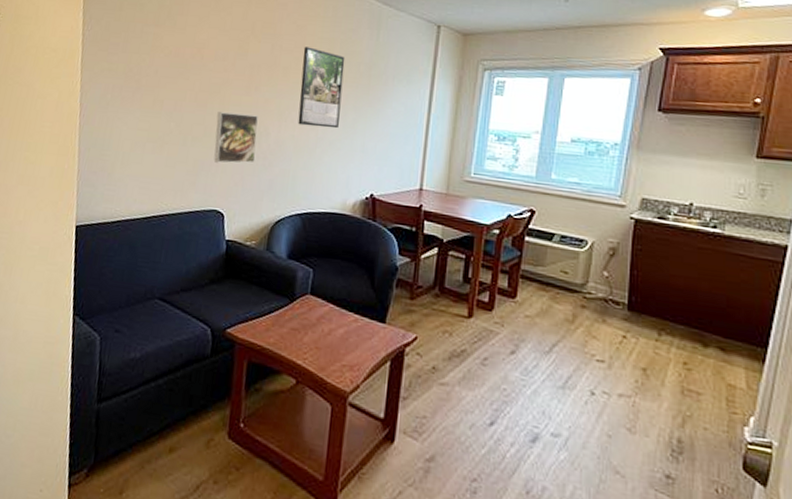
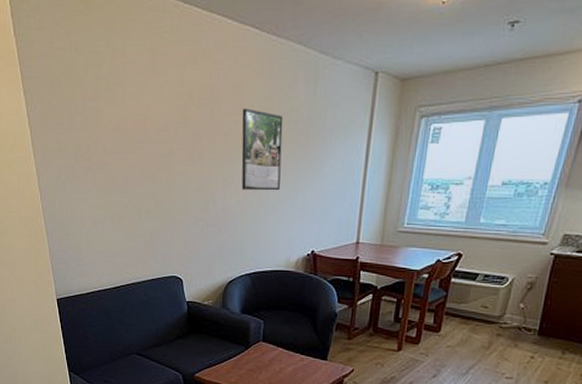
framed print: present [213,112,259,164] -> none [166,184,206,233]

